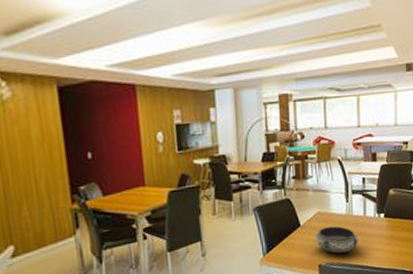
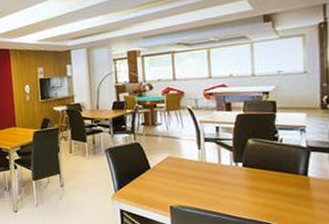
bowl: present [315,226,358,253] -> none [166,171,213,198]

